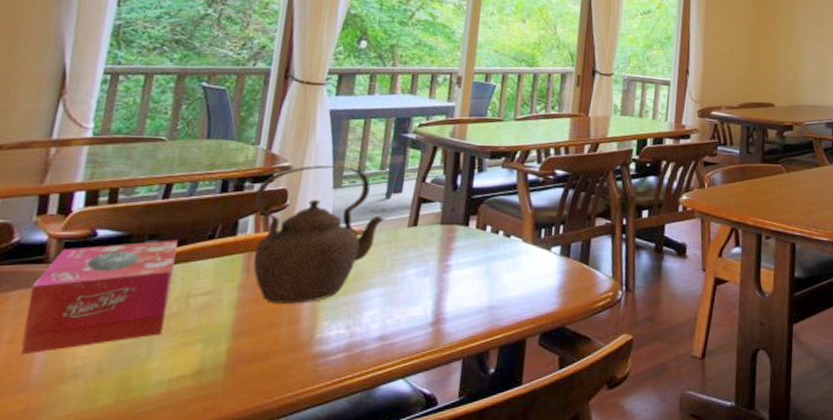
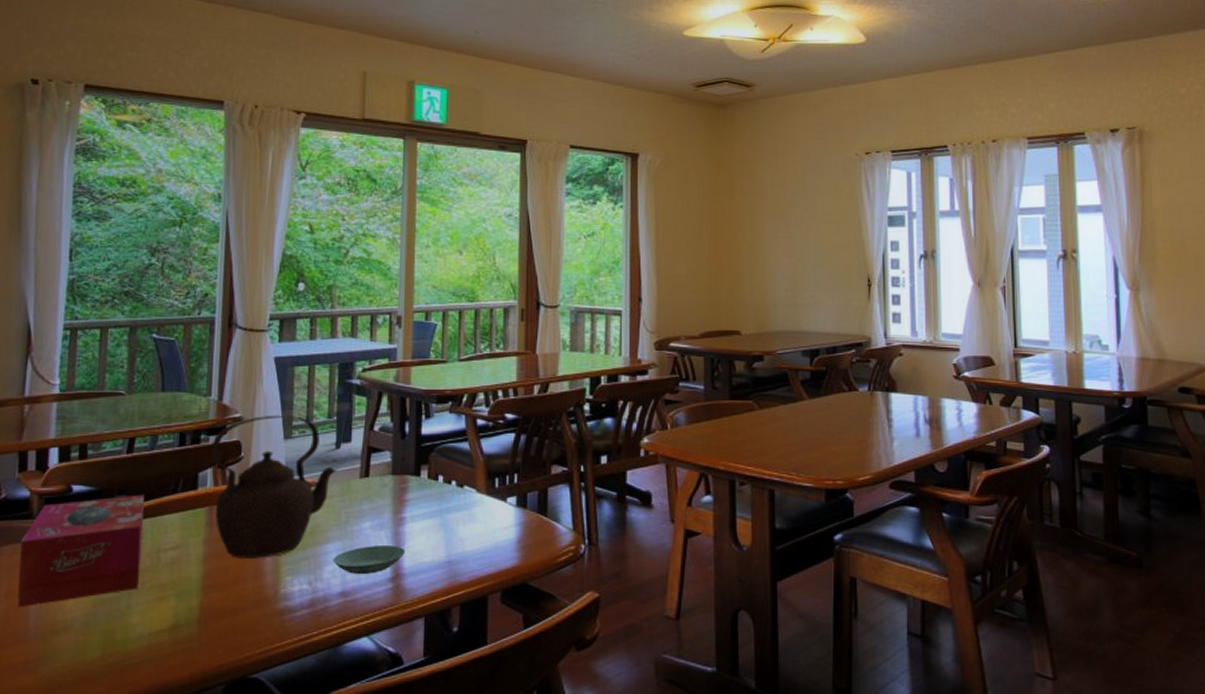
saucer: none [373,292,449,319] -> present [332,546,406,574]

